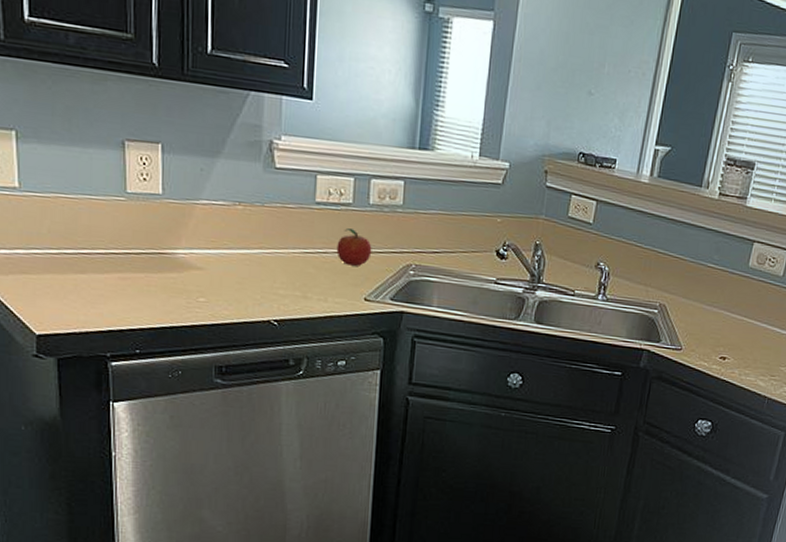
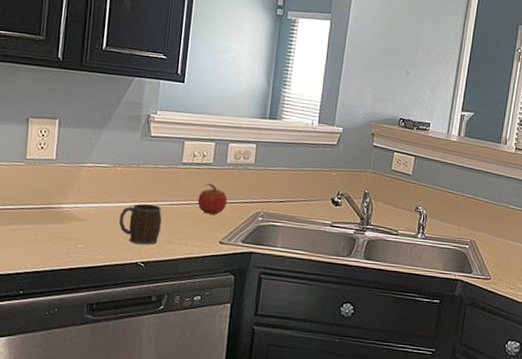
mug: none [244,251,295,301] -> present [118,203,162,245]

